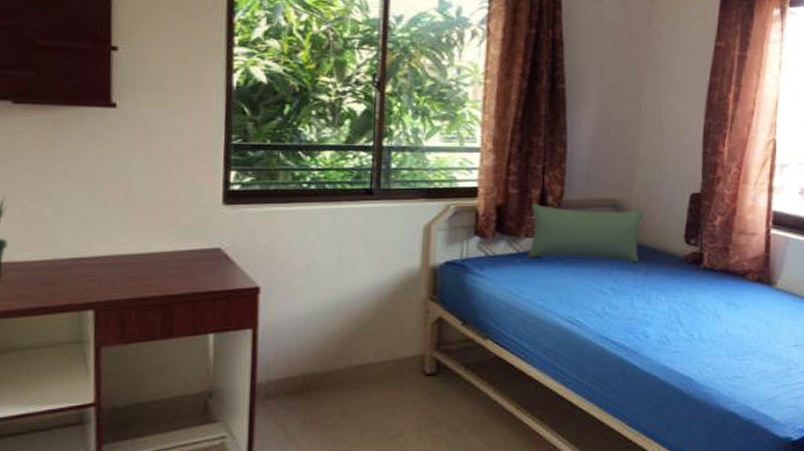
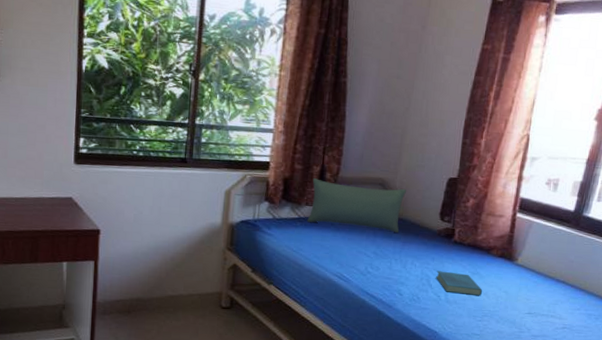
book: none [686,304,741,331] -> present [436,271,483,297]

